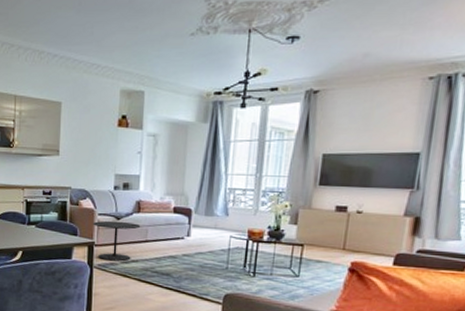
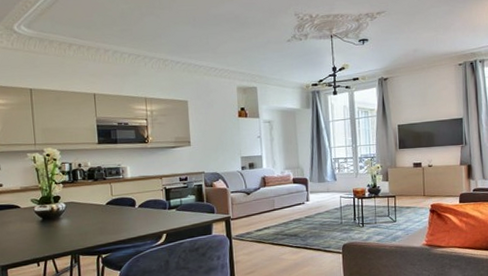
side table: present [92,221,141,262] -> none [226,195,268,231]

